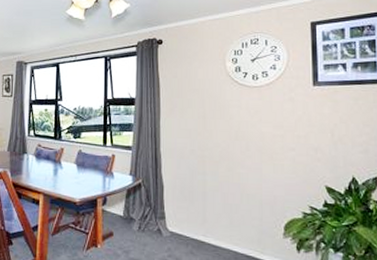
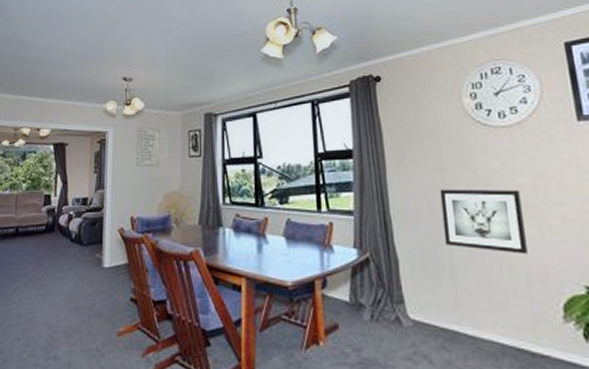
wall art: none [200,133,262,186] -> present [439,188,528,254]

